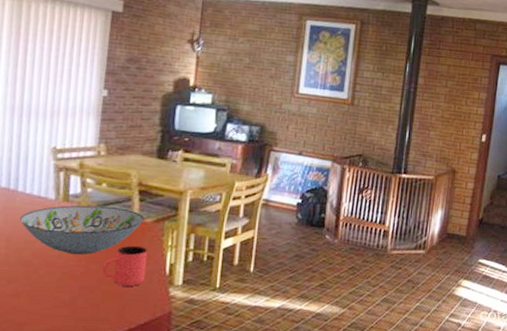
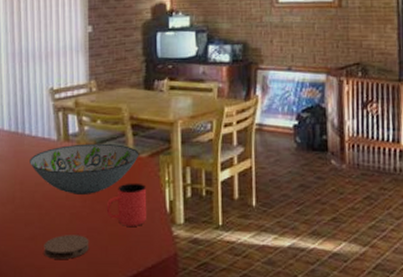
coaster: none [27,293,80,316] -> present [44,235,90,259]

